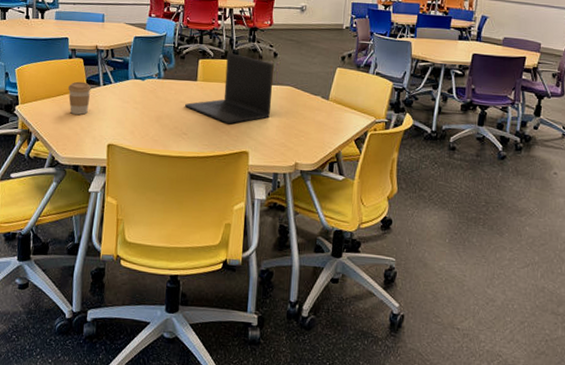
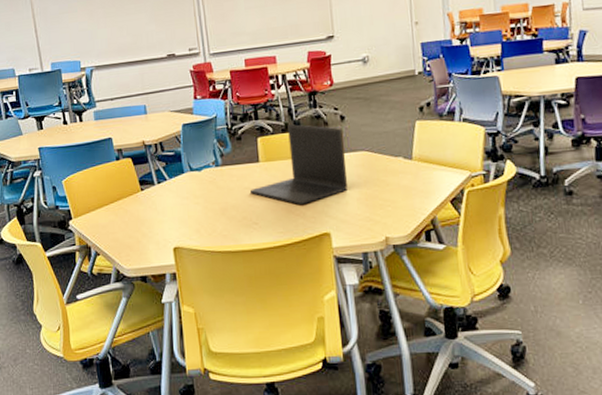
coffee cup: present [67,81,92,115] -> none [120,183,146,221]

